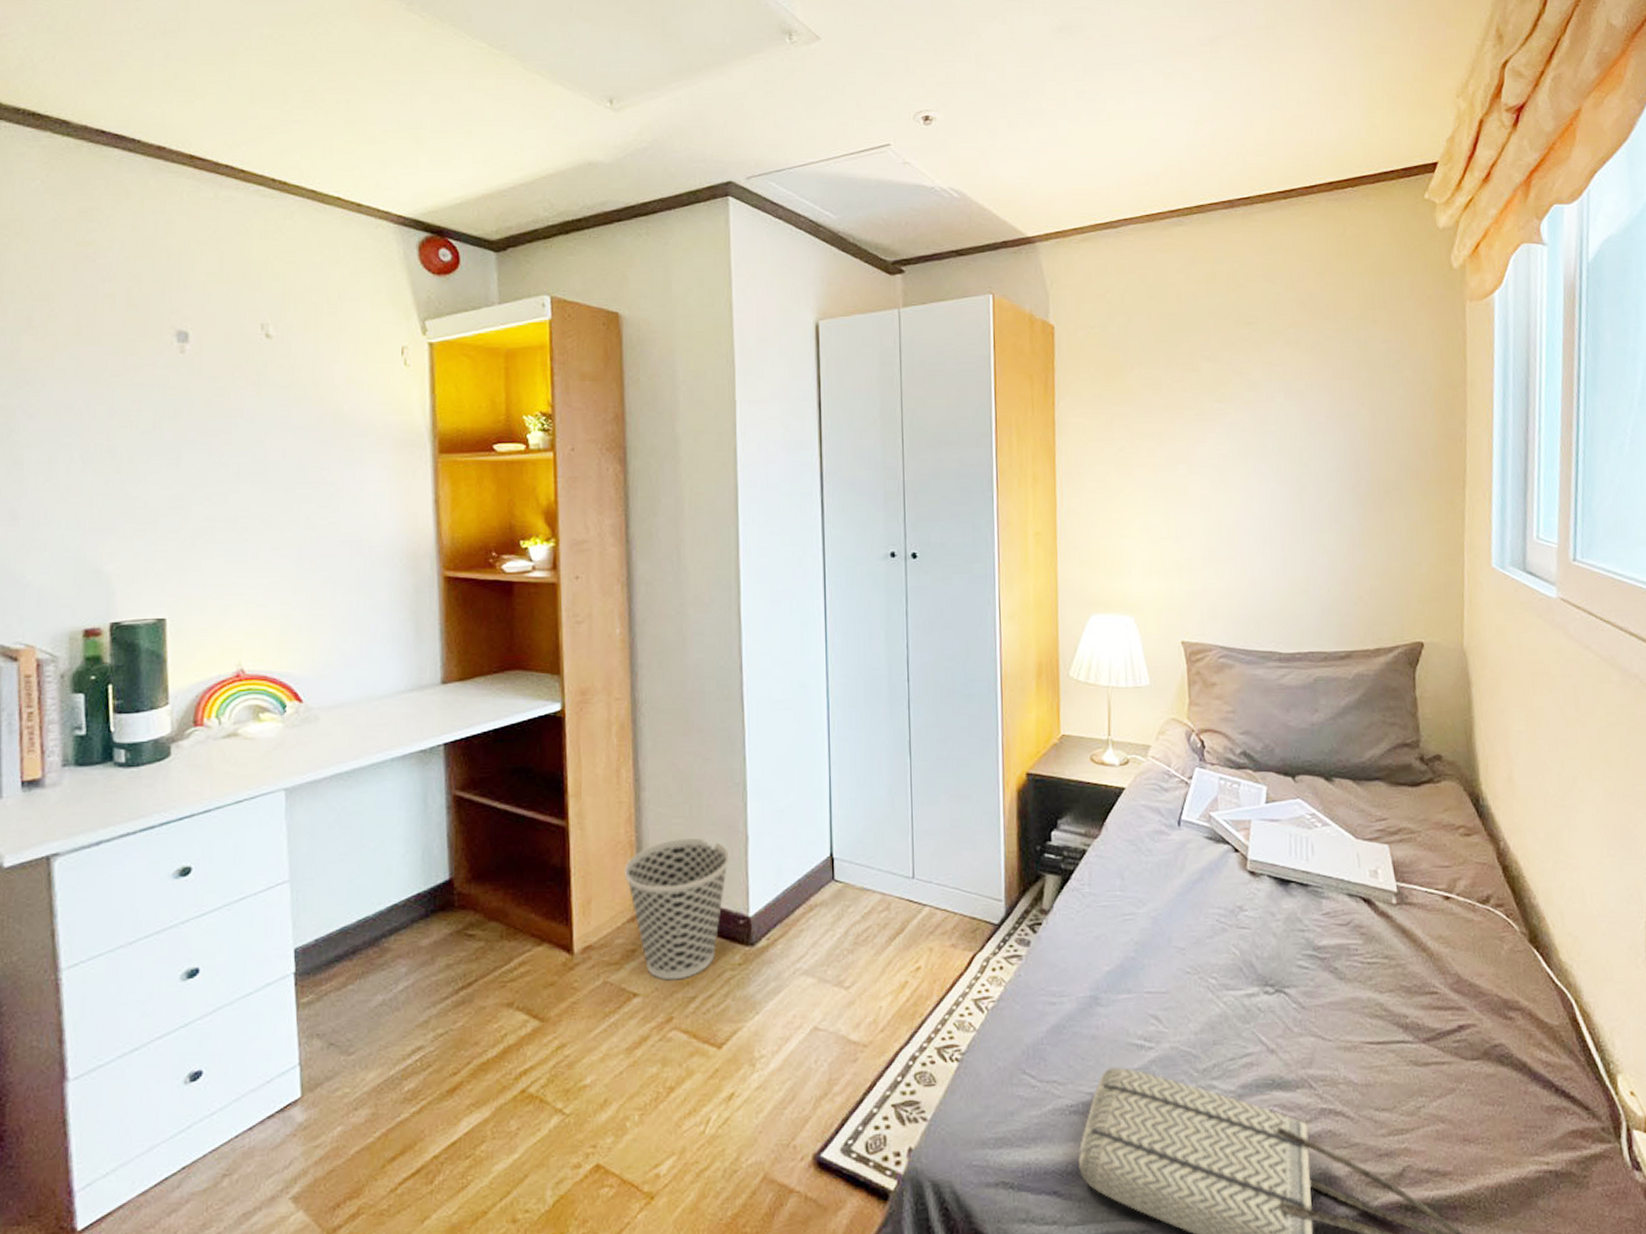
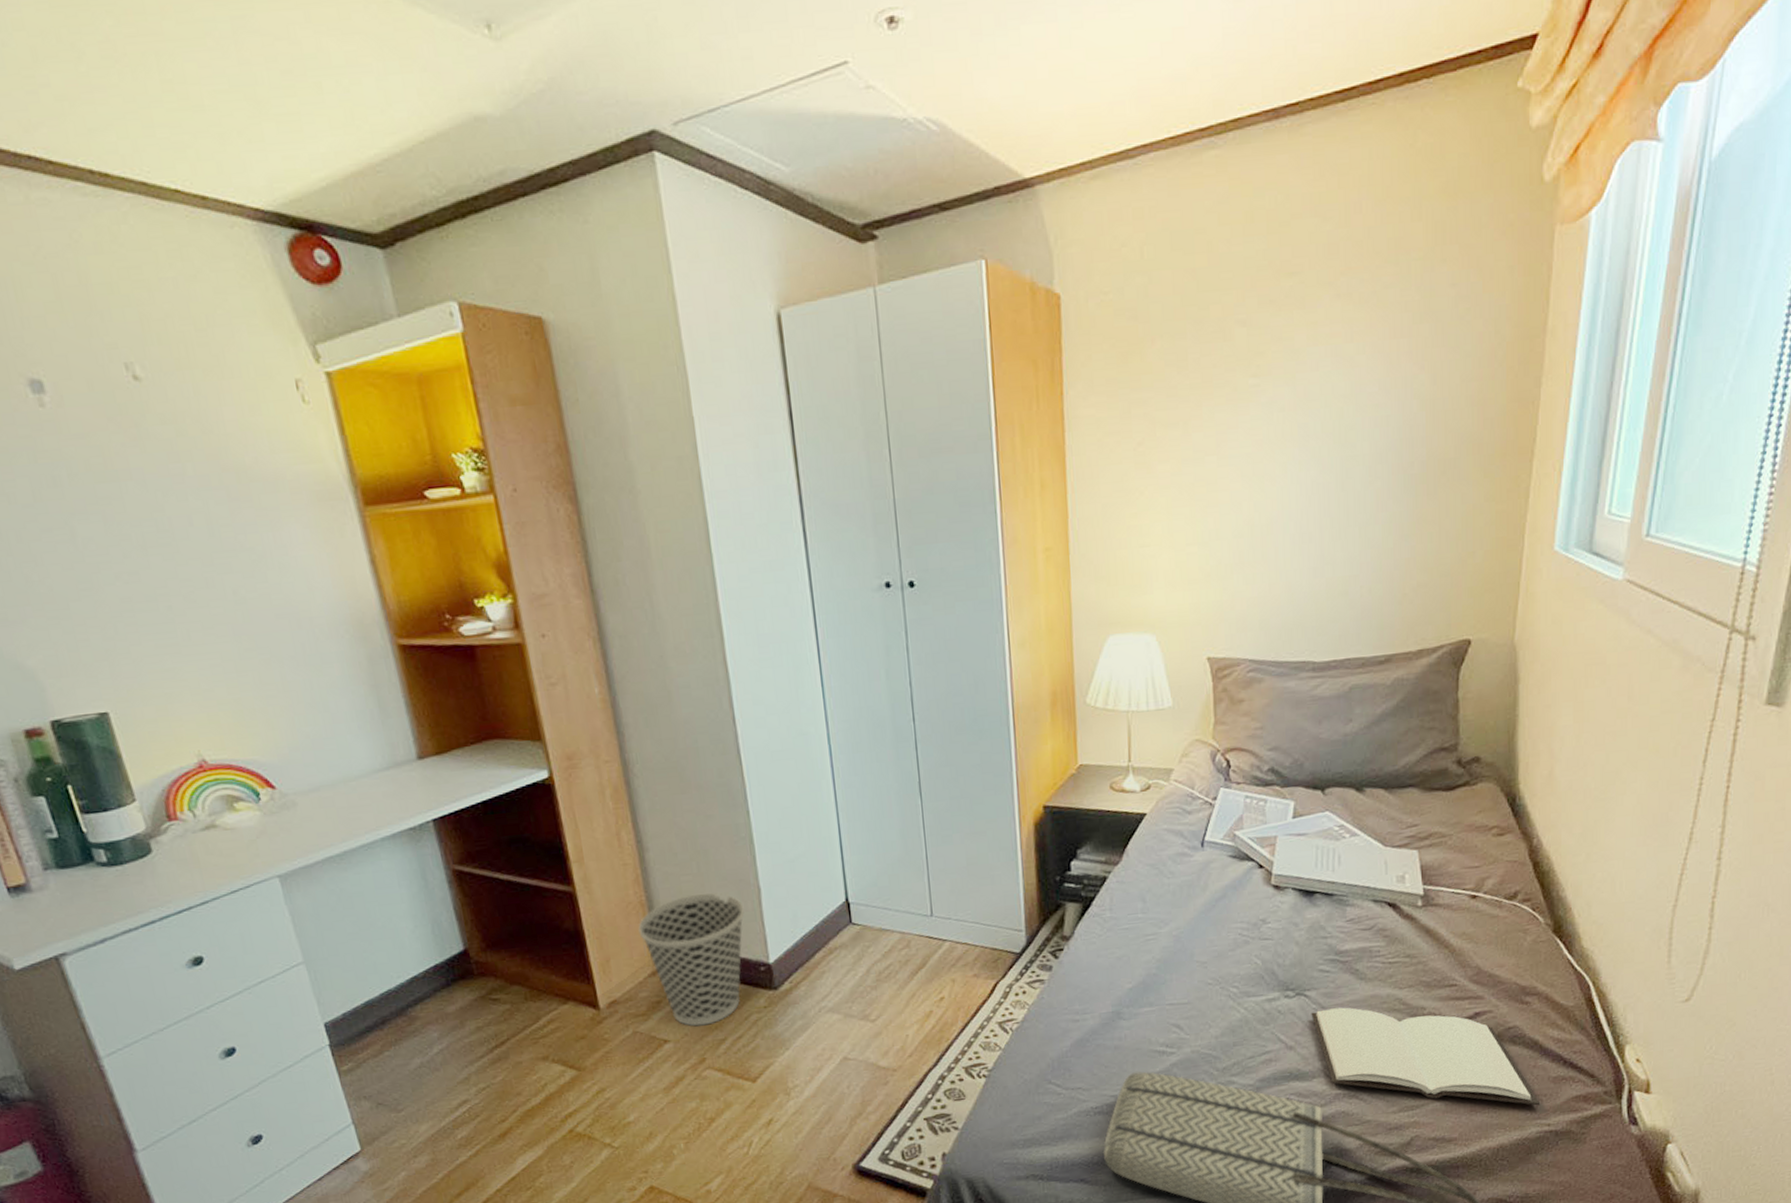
book: none [1291,1009,1536,1139] -> present [1311,1007,1541,1106]

